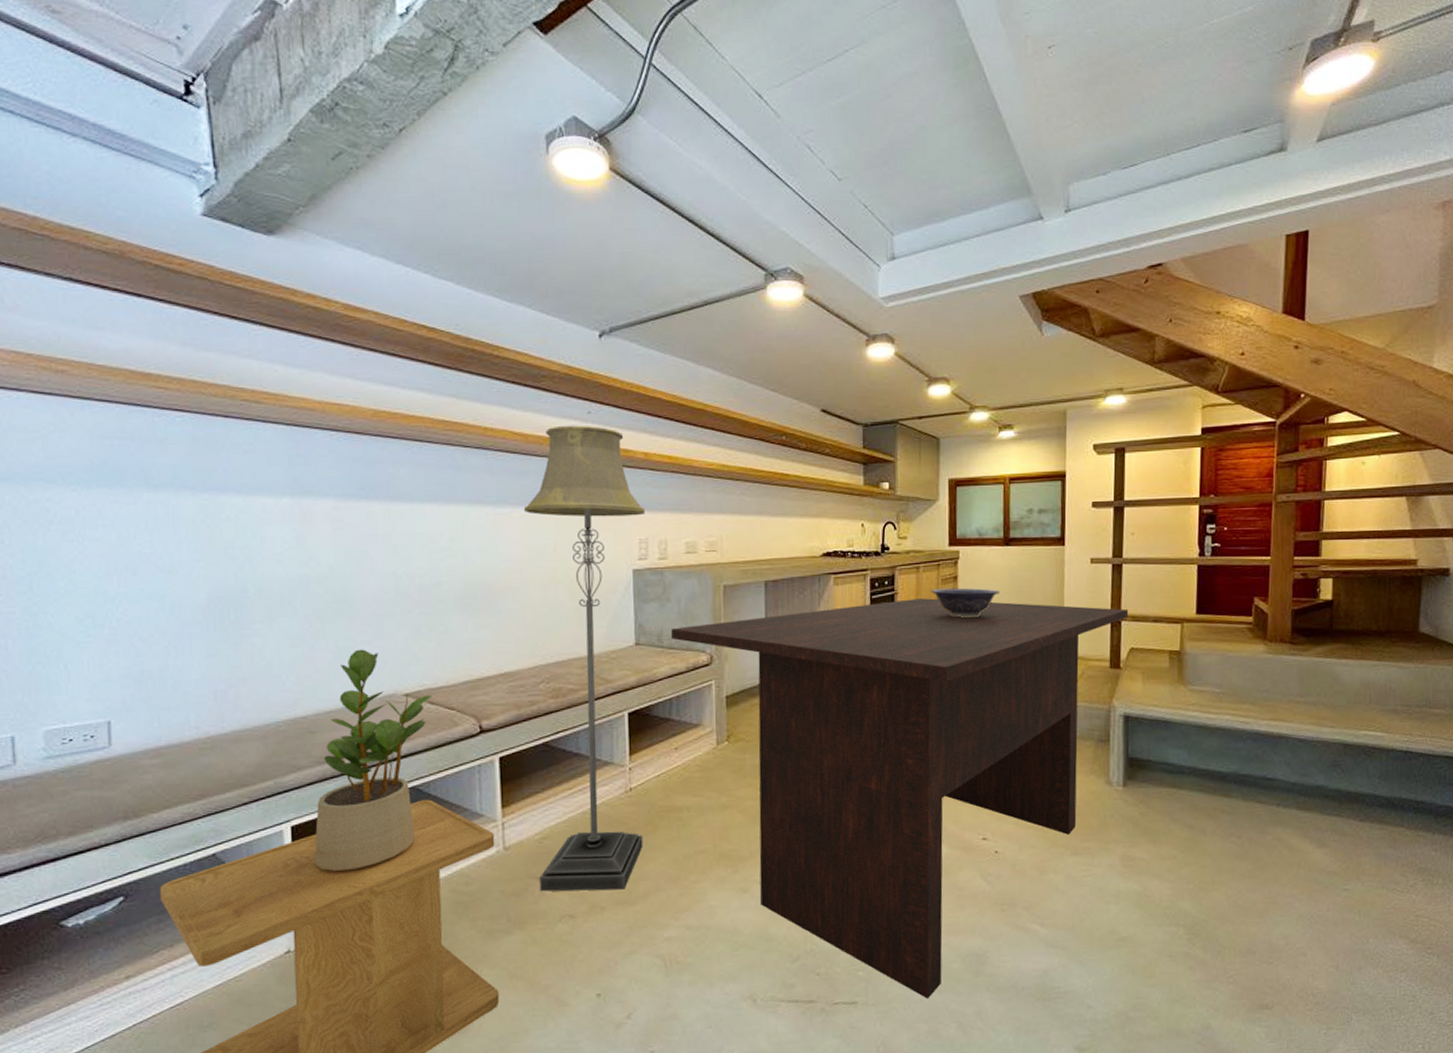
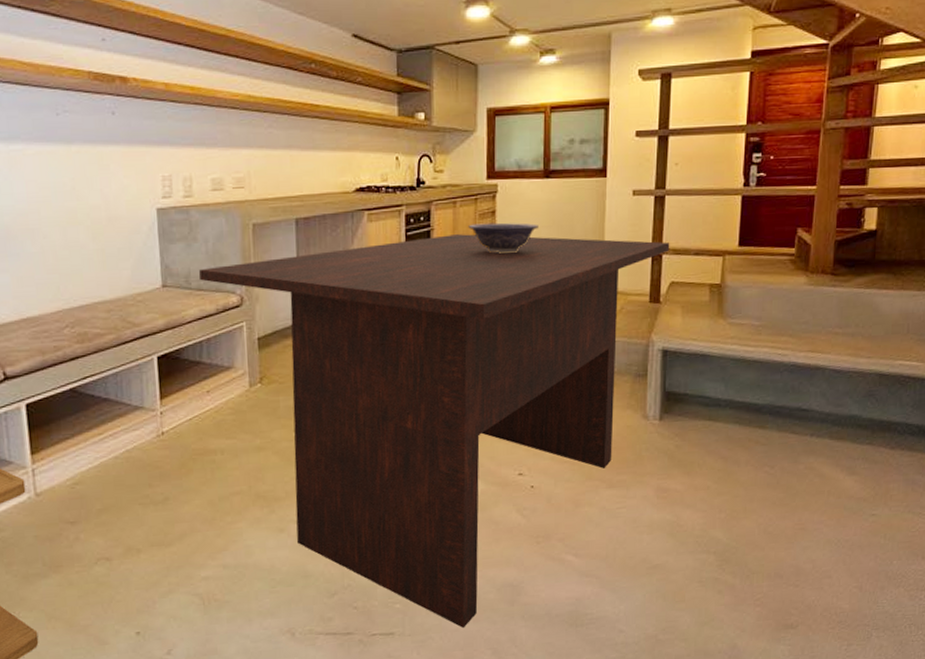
floor lamp: present [523,425,646,892] -> none [37,53,178,536]

